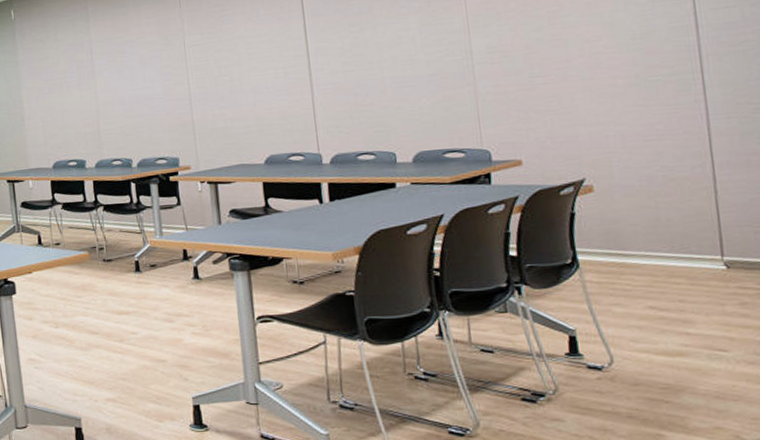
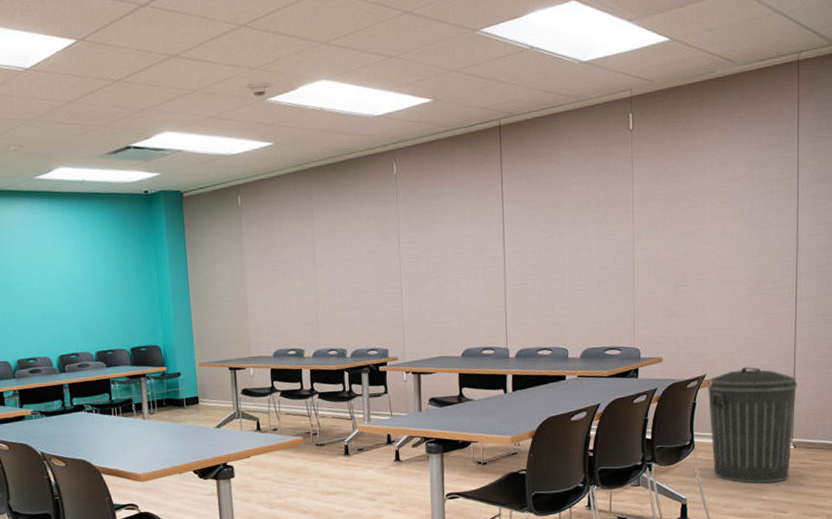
trash can: none [588,169,725,313] -> present [707,367,798,483]

